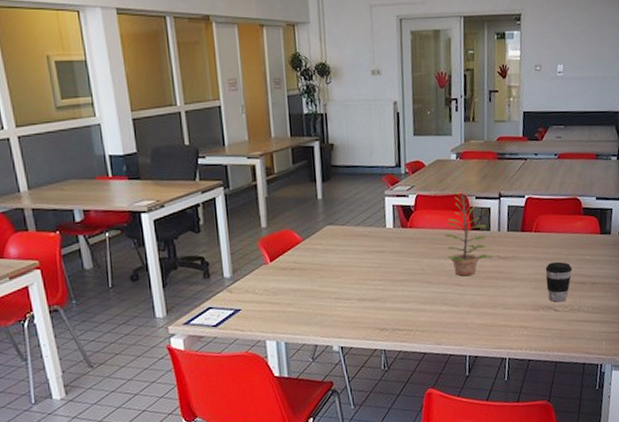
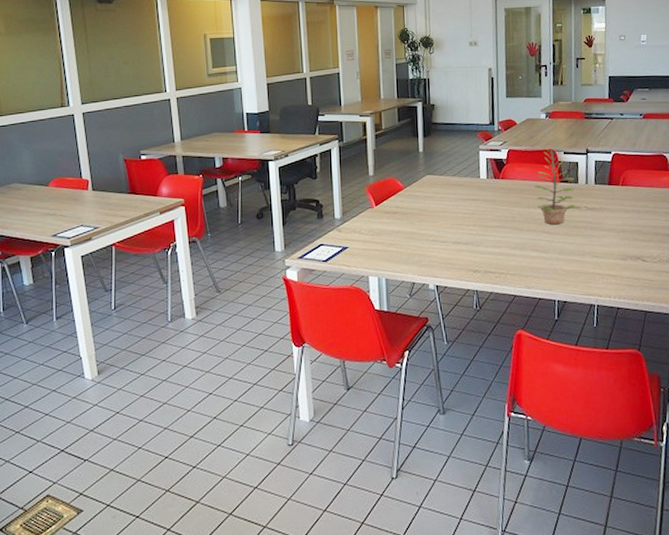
coffee cup: present [545,261,573,302] -> none [632,214,660,253]

